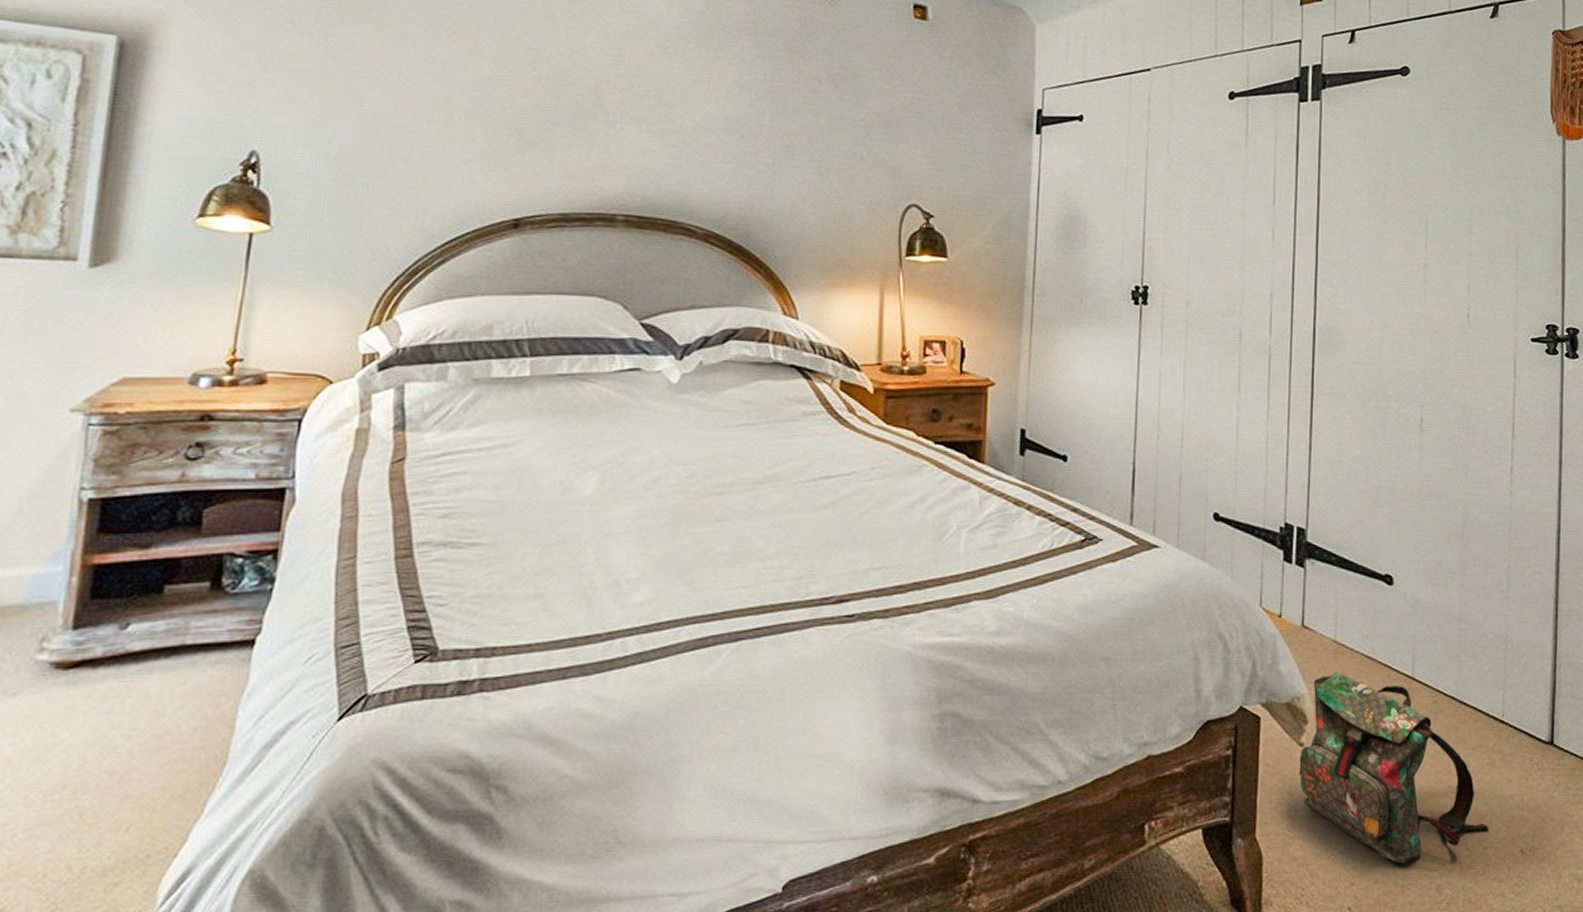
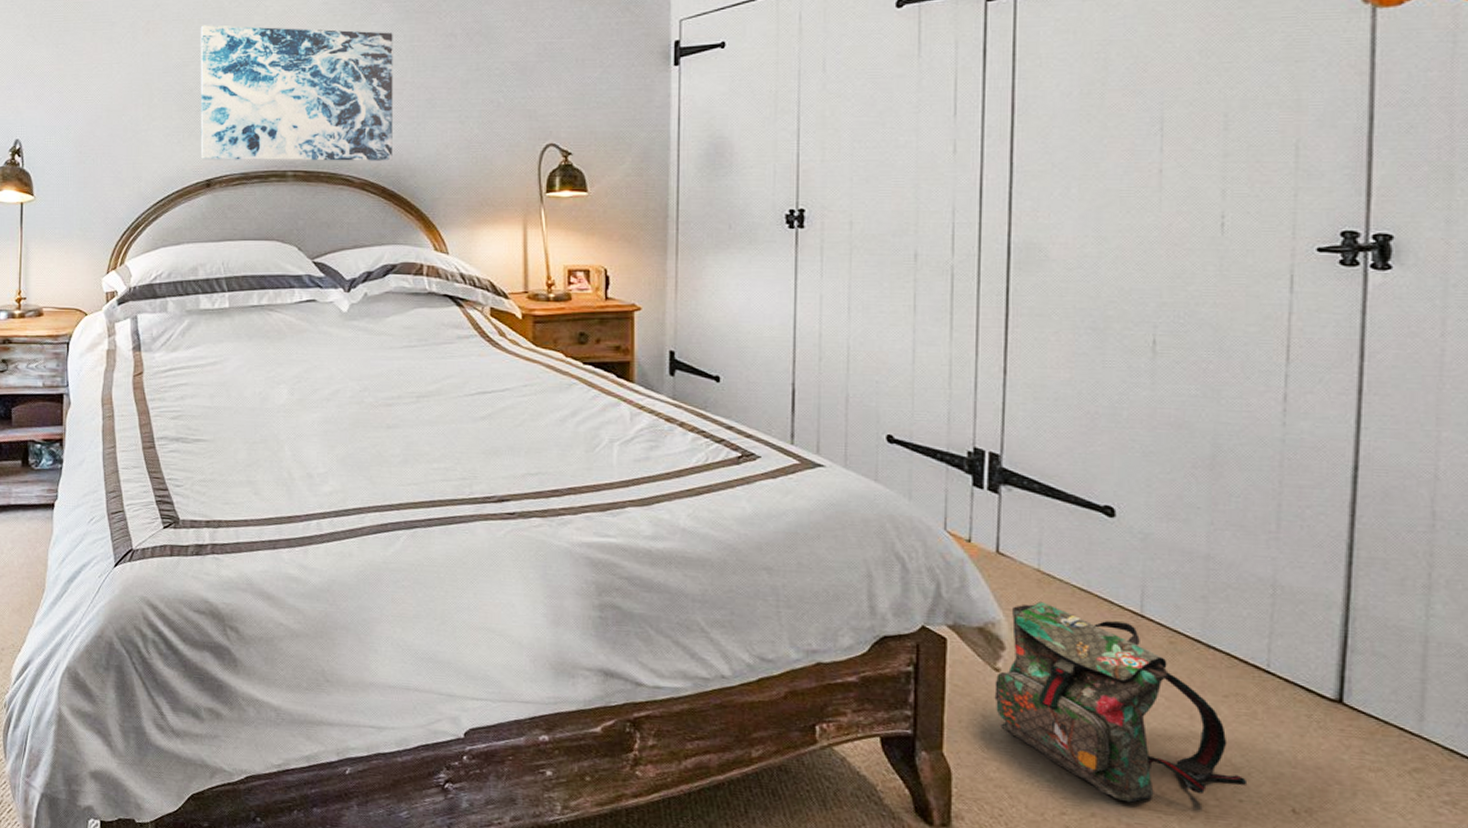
wall art: none [510,35,752,211] -> present [200,25,393,161]

